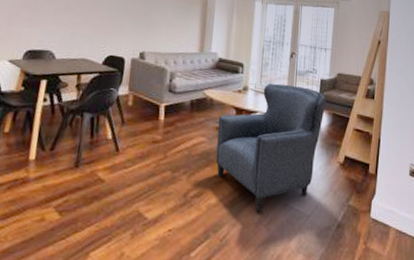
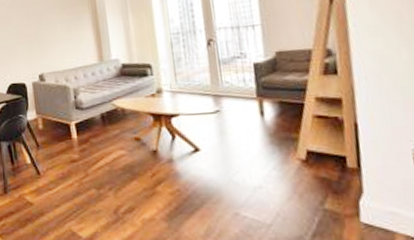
armchair: present [215,83,327,214] -> none [134,77,268,226]

